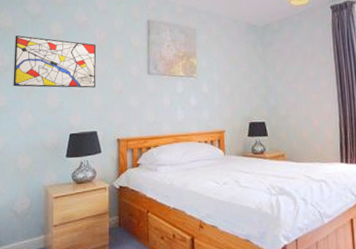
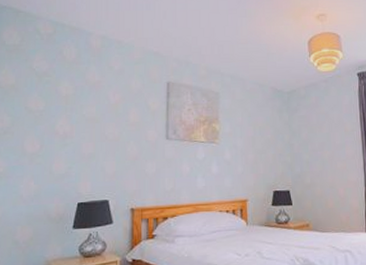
wall art: present [13,35,97,88] -> none [14,95,110,154]

